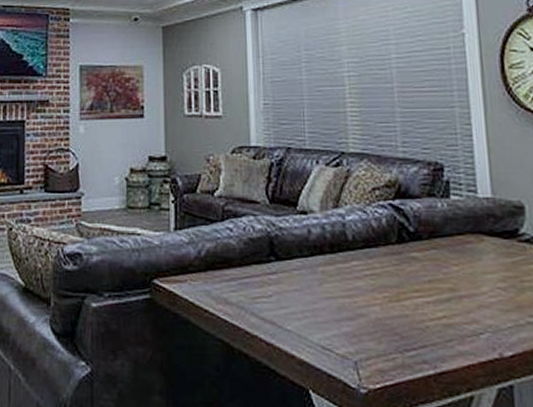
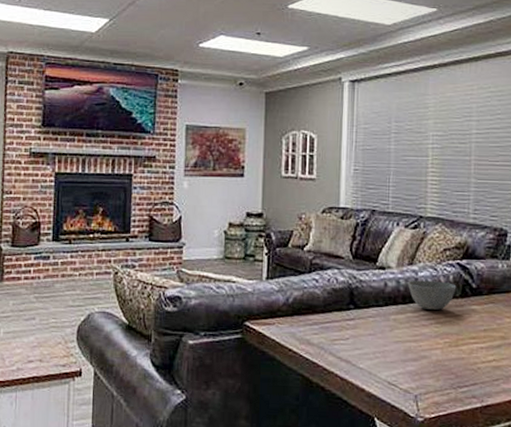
bowl: none [335,225,391,259] -> present [408,280,457,310]

